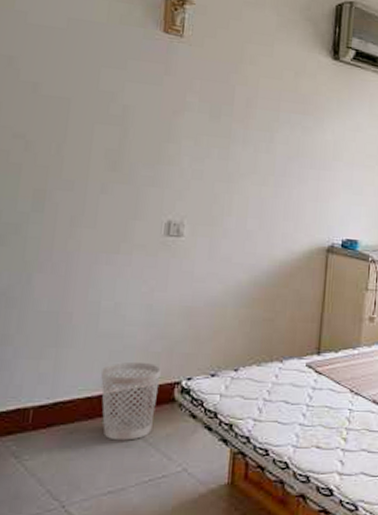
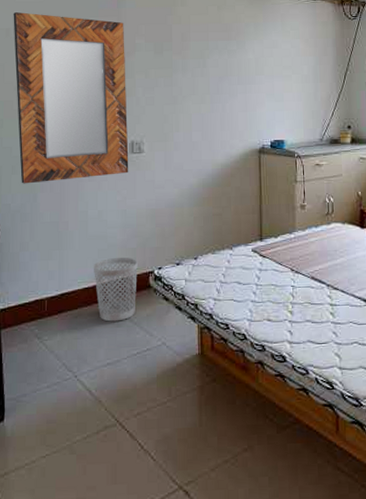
home mirror: none [11,36,173,261] -> present [13,12,129,184]

